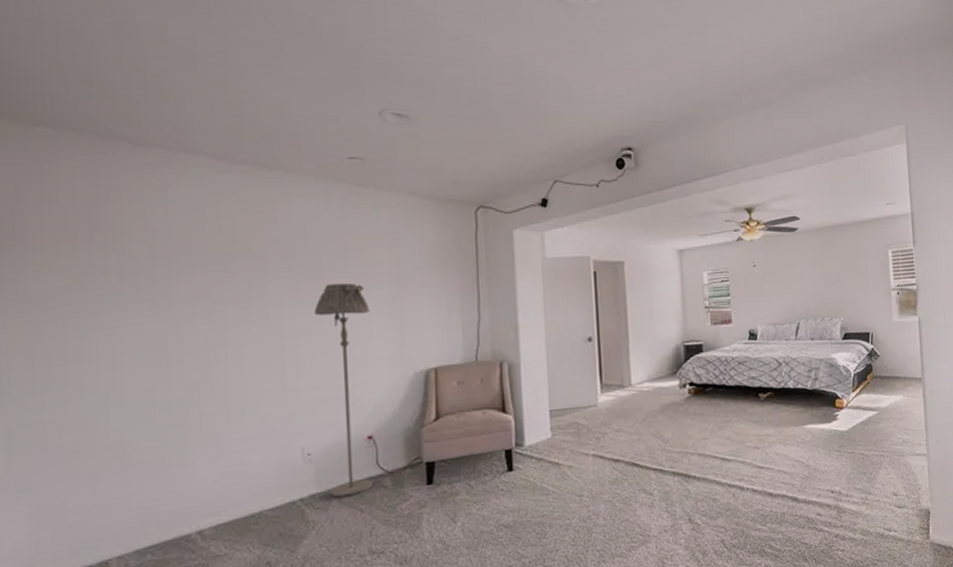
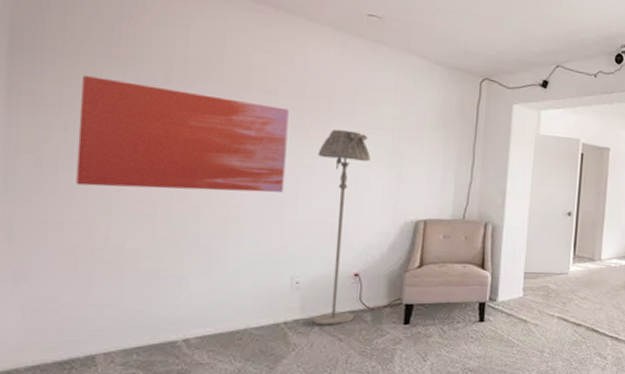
wall art: none [65,264,283,381] -> present [76,75,289,193]

